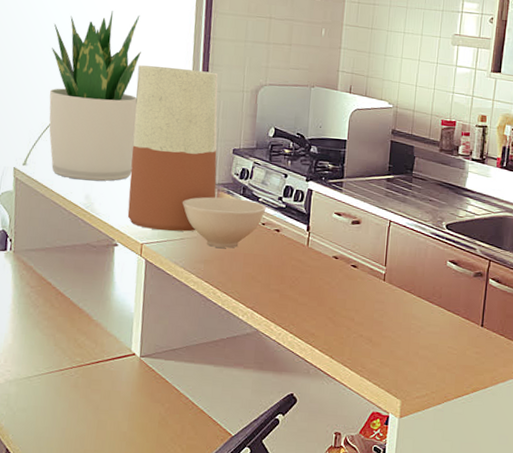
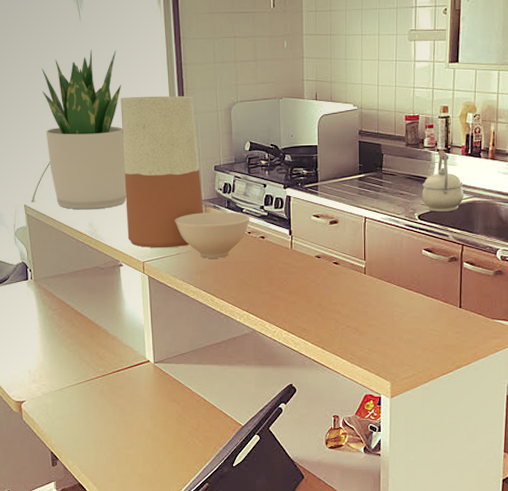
kettle: none [451,159,496,225] -> present [421,150,464,213]

